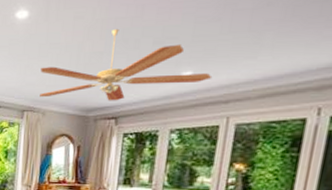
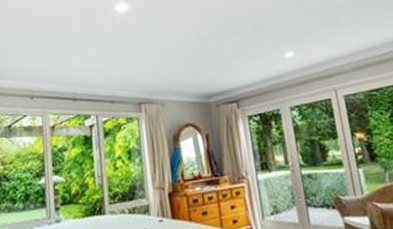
ceiling fan: present [40,28,213,101] -> none [151,17,312,88]

